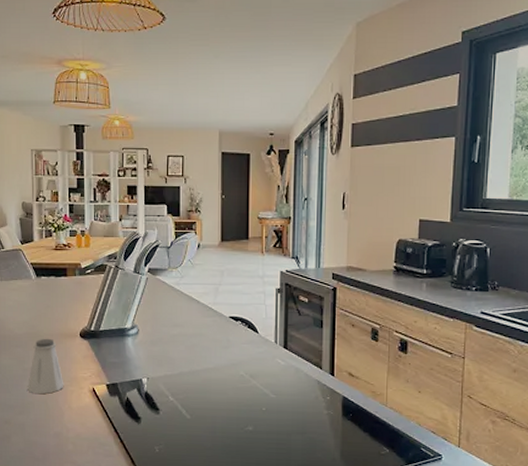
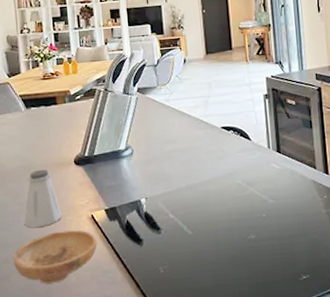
bowl: none [14,400,97,449] -> present [12,230,98,284]

